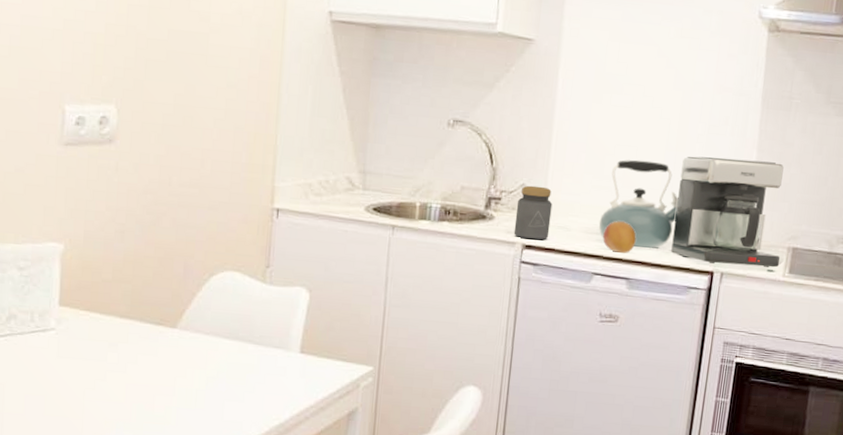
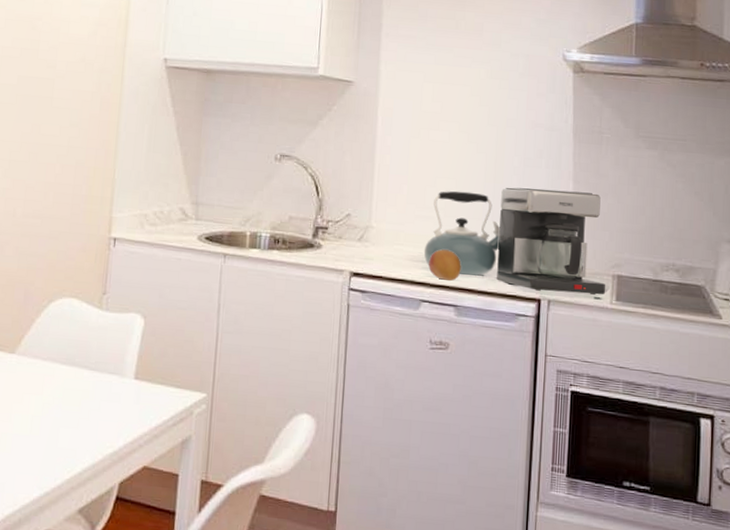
jar: present [513,185,553,241] -> none [341,215,378,268]

